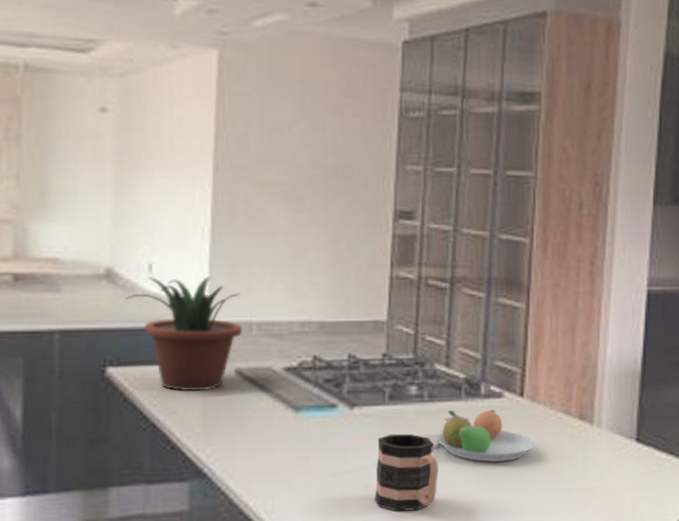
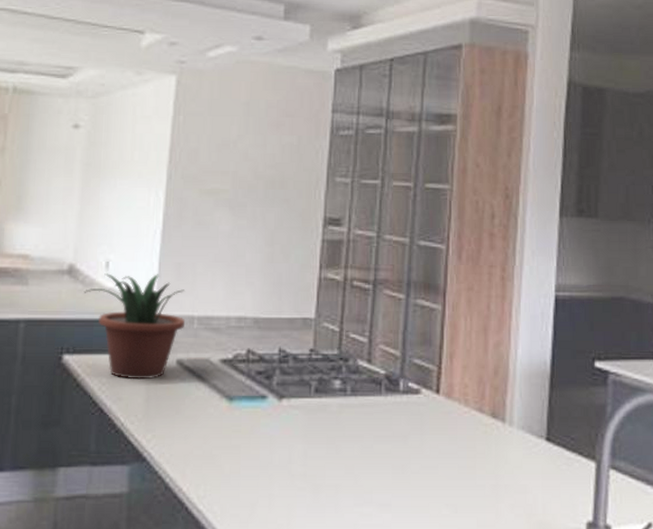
mug: present [374,433,438,511] -> none [298,425,359,501]
fruit bowl: present [437,409,534,462] -> none [358,404,449,456]

